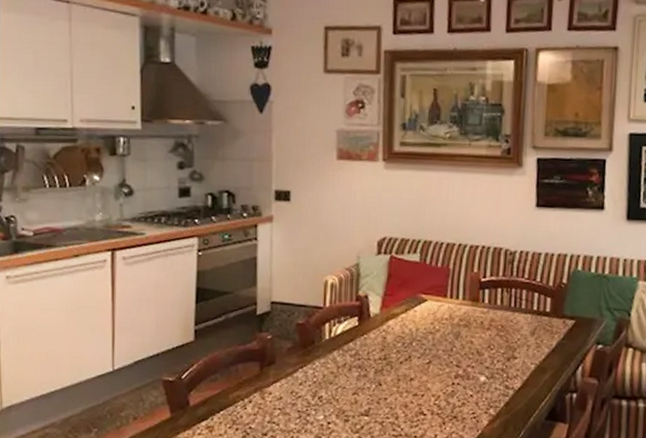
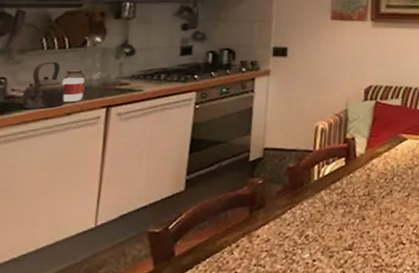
kettle: none [32,200,72,250] -> present [21,61,65,110]
jar: none [67,209,89,243] -> present [62,69,86,102]

